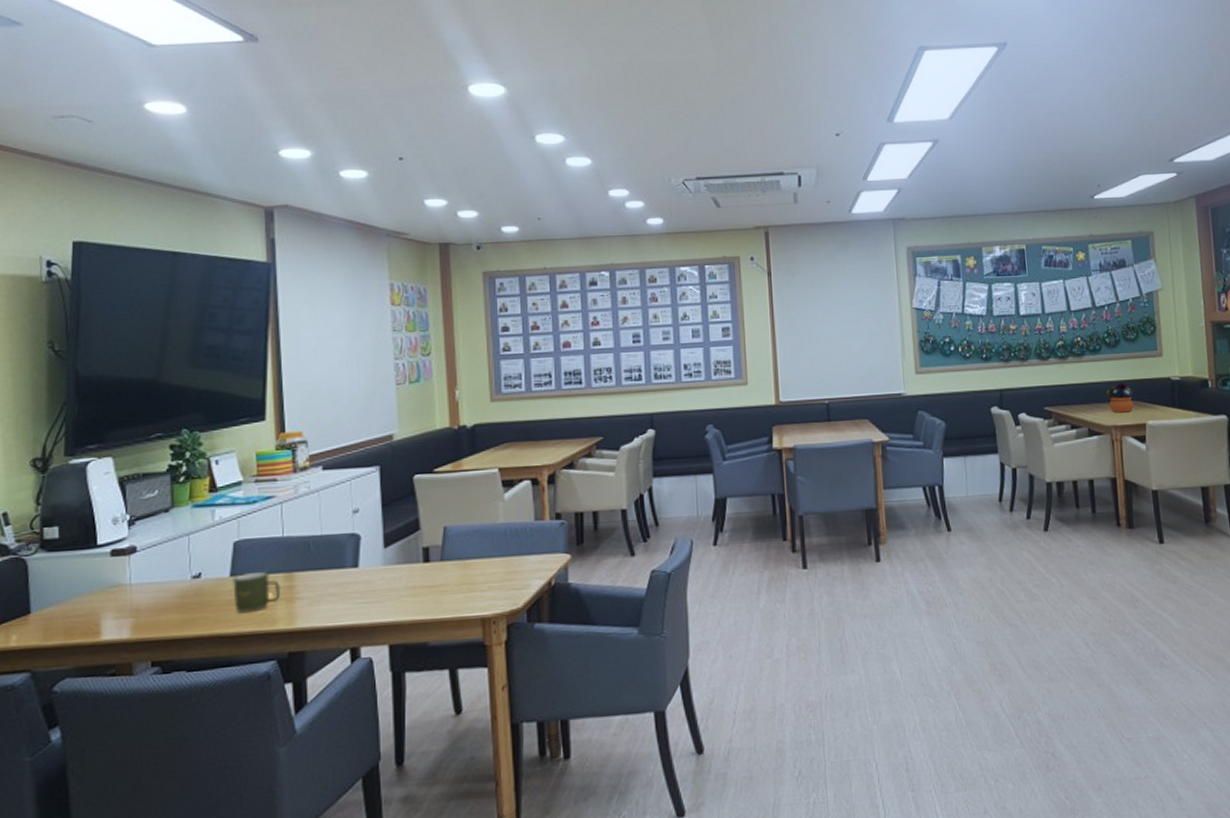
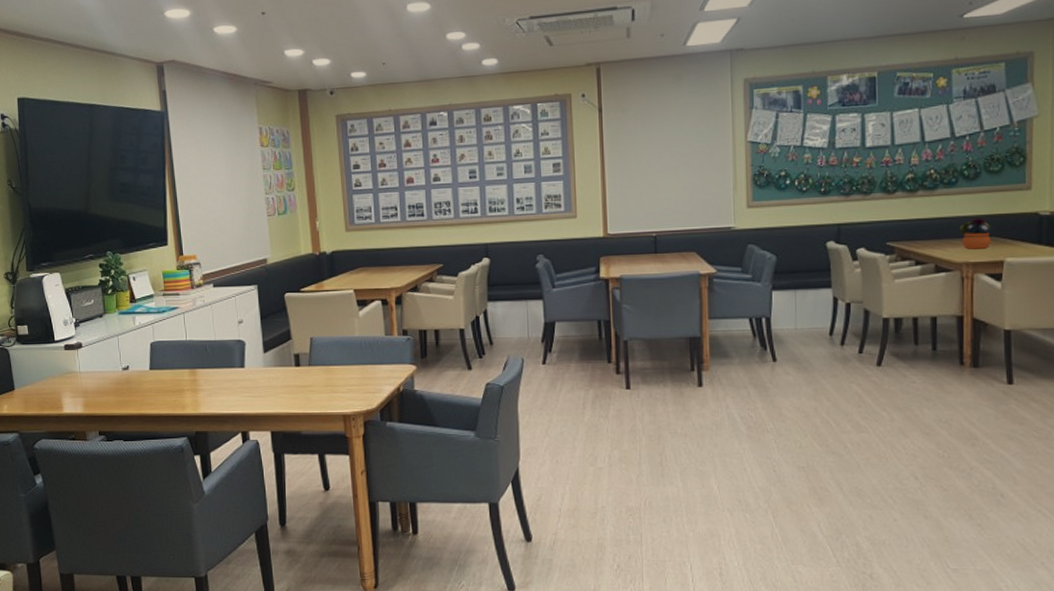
mug: present [233,571,281,613] -> none [152,367,188,399]

